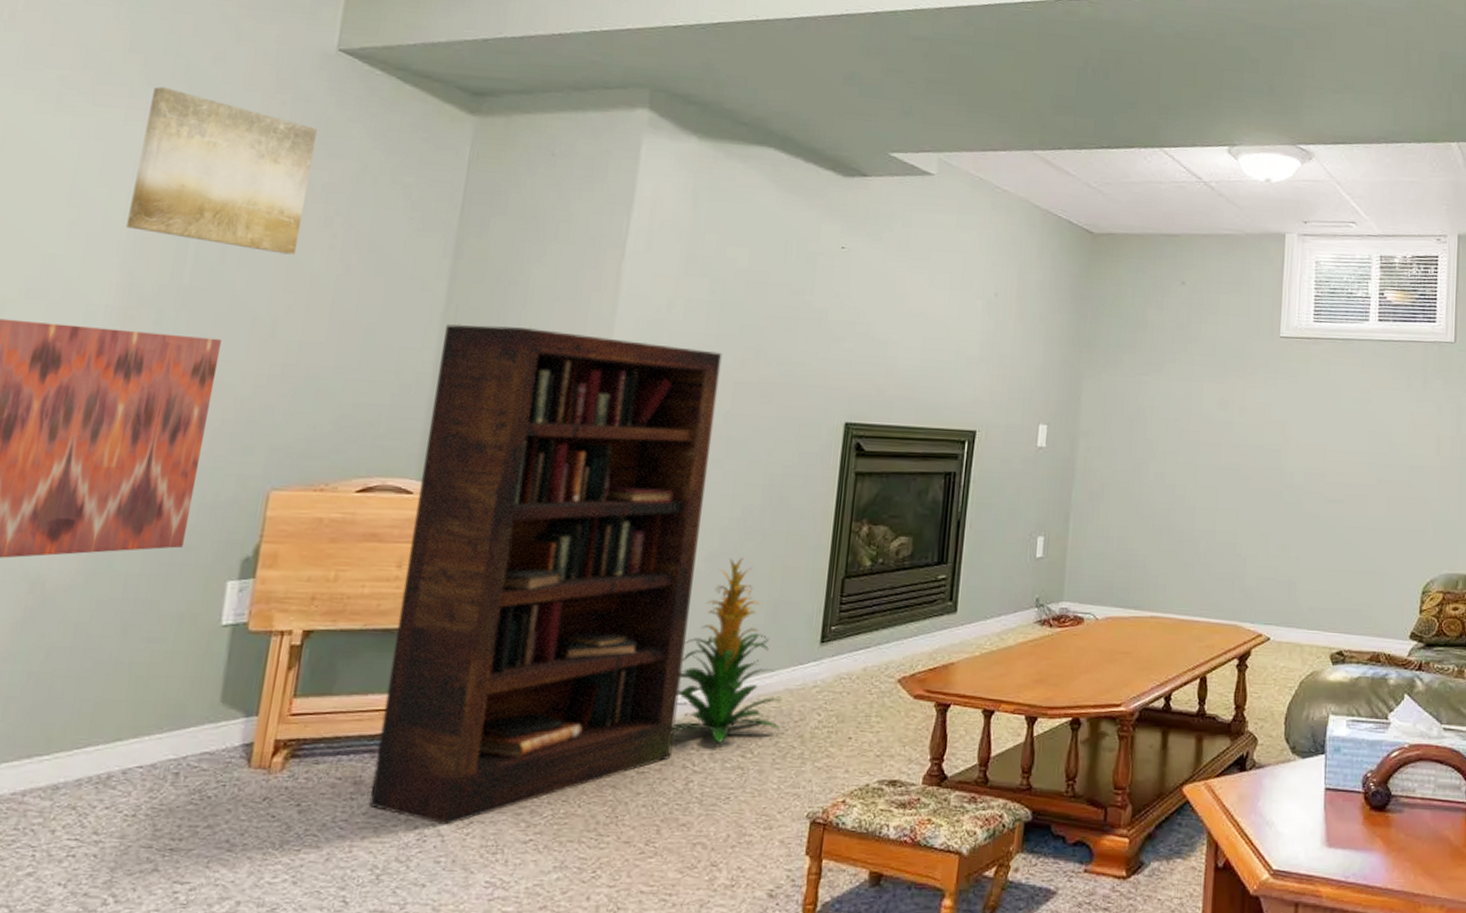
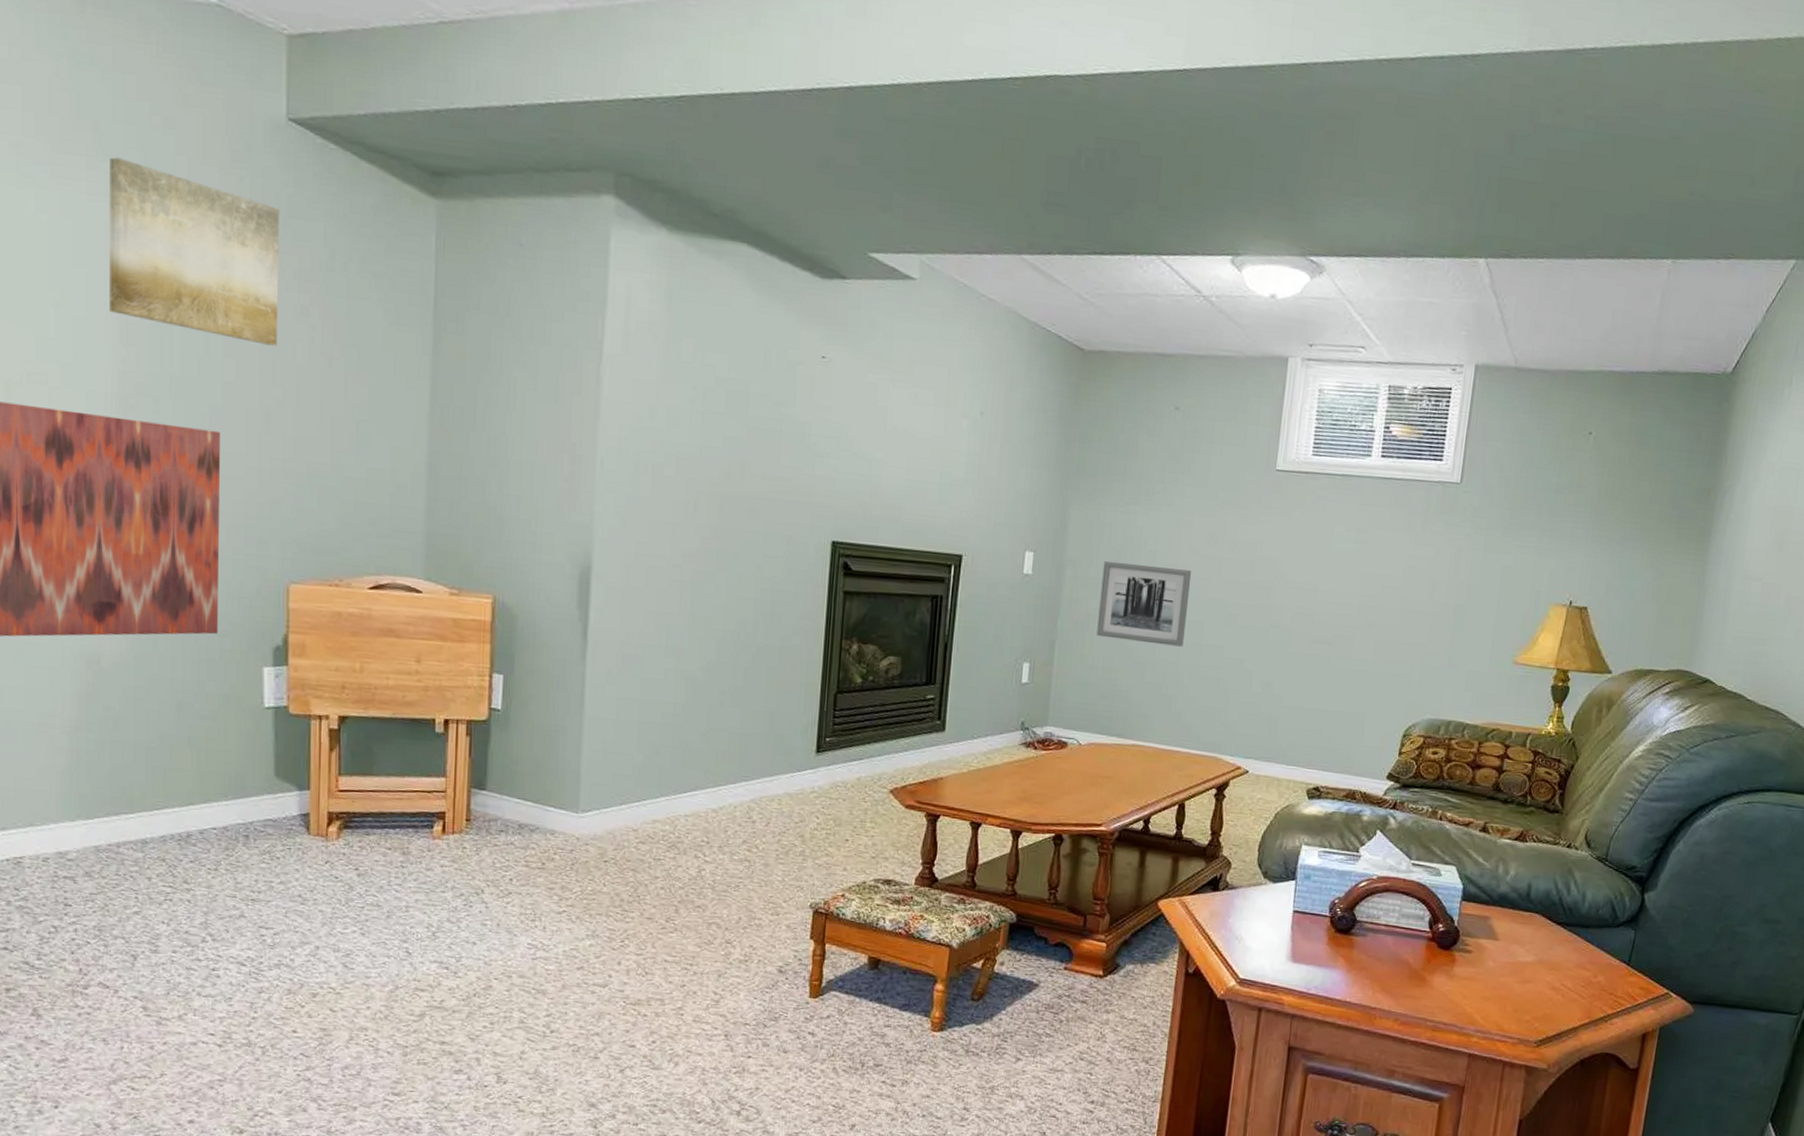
bookcase: present [368,324,722,825] -> none [418,424,707,894]
indoor plant: present [673,557,783,743] -> none [683,668,783,838]
wall art: none [1111,430,1204,513] -> present [1096,560,1192,647]

